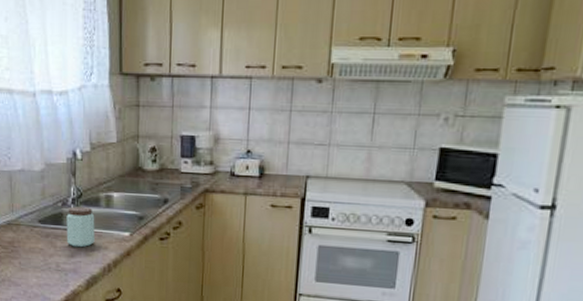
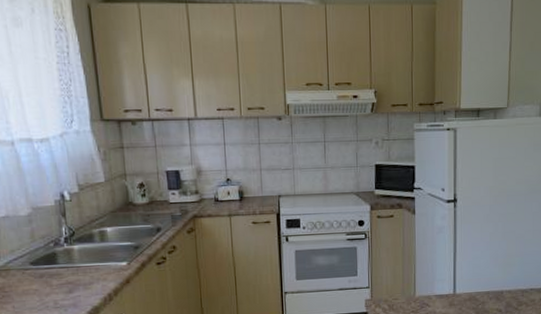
peanut butter: present [66,206,95,248] -> none [60,244,92,283]

